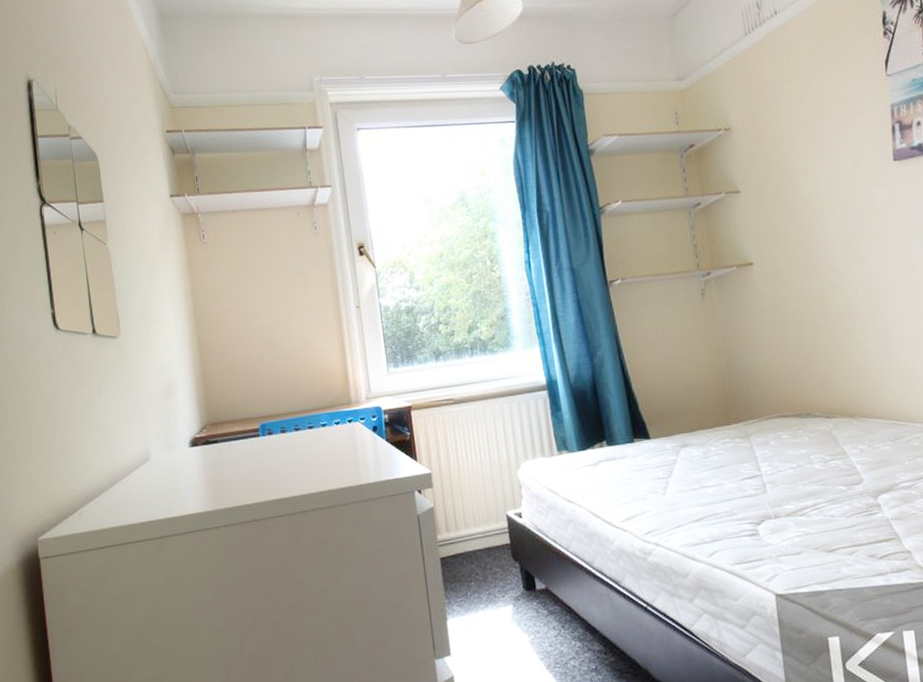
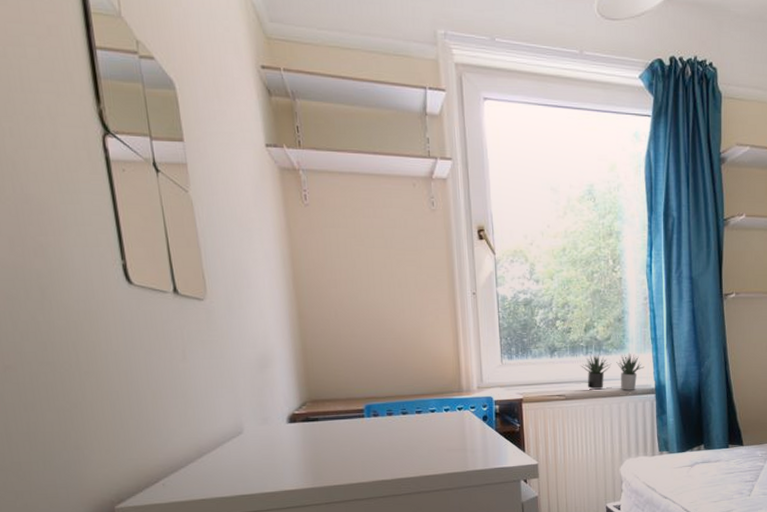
succulent plant: none [467,350,533,391] -> present [581,353,644,390]

